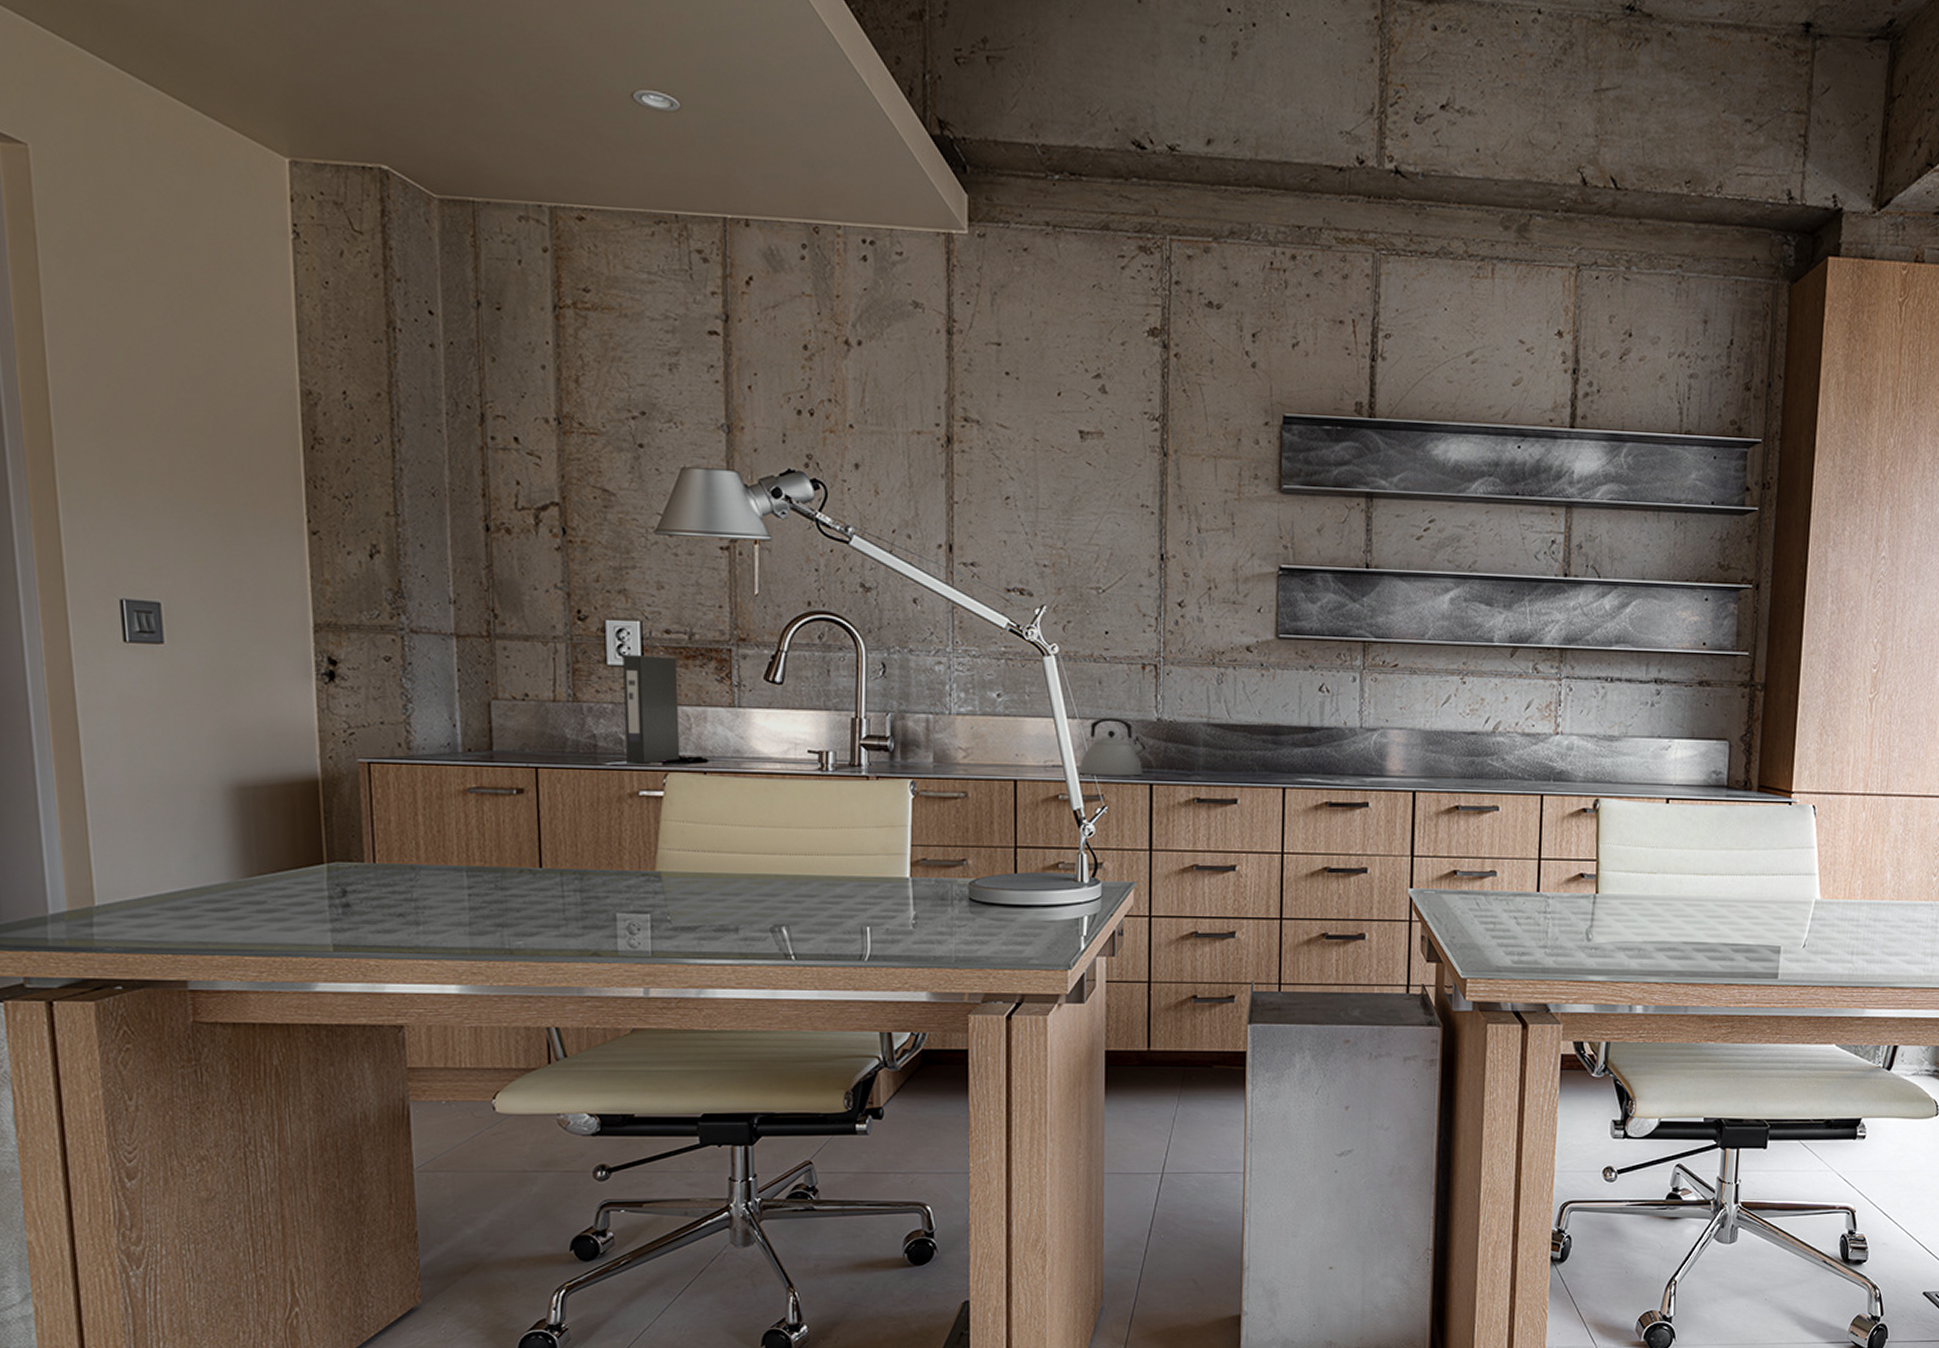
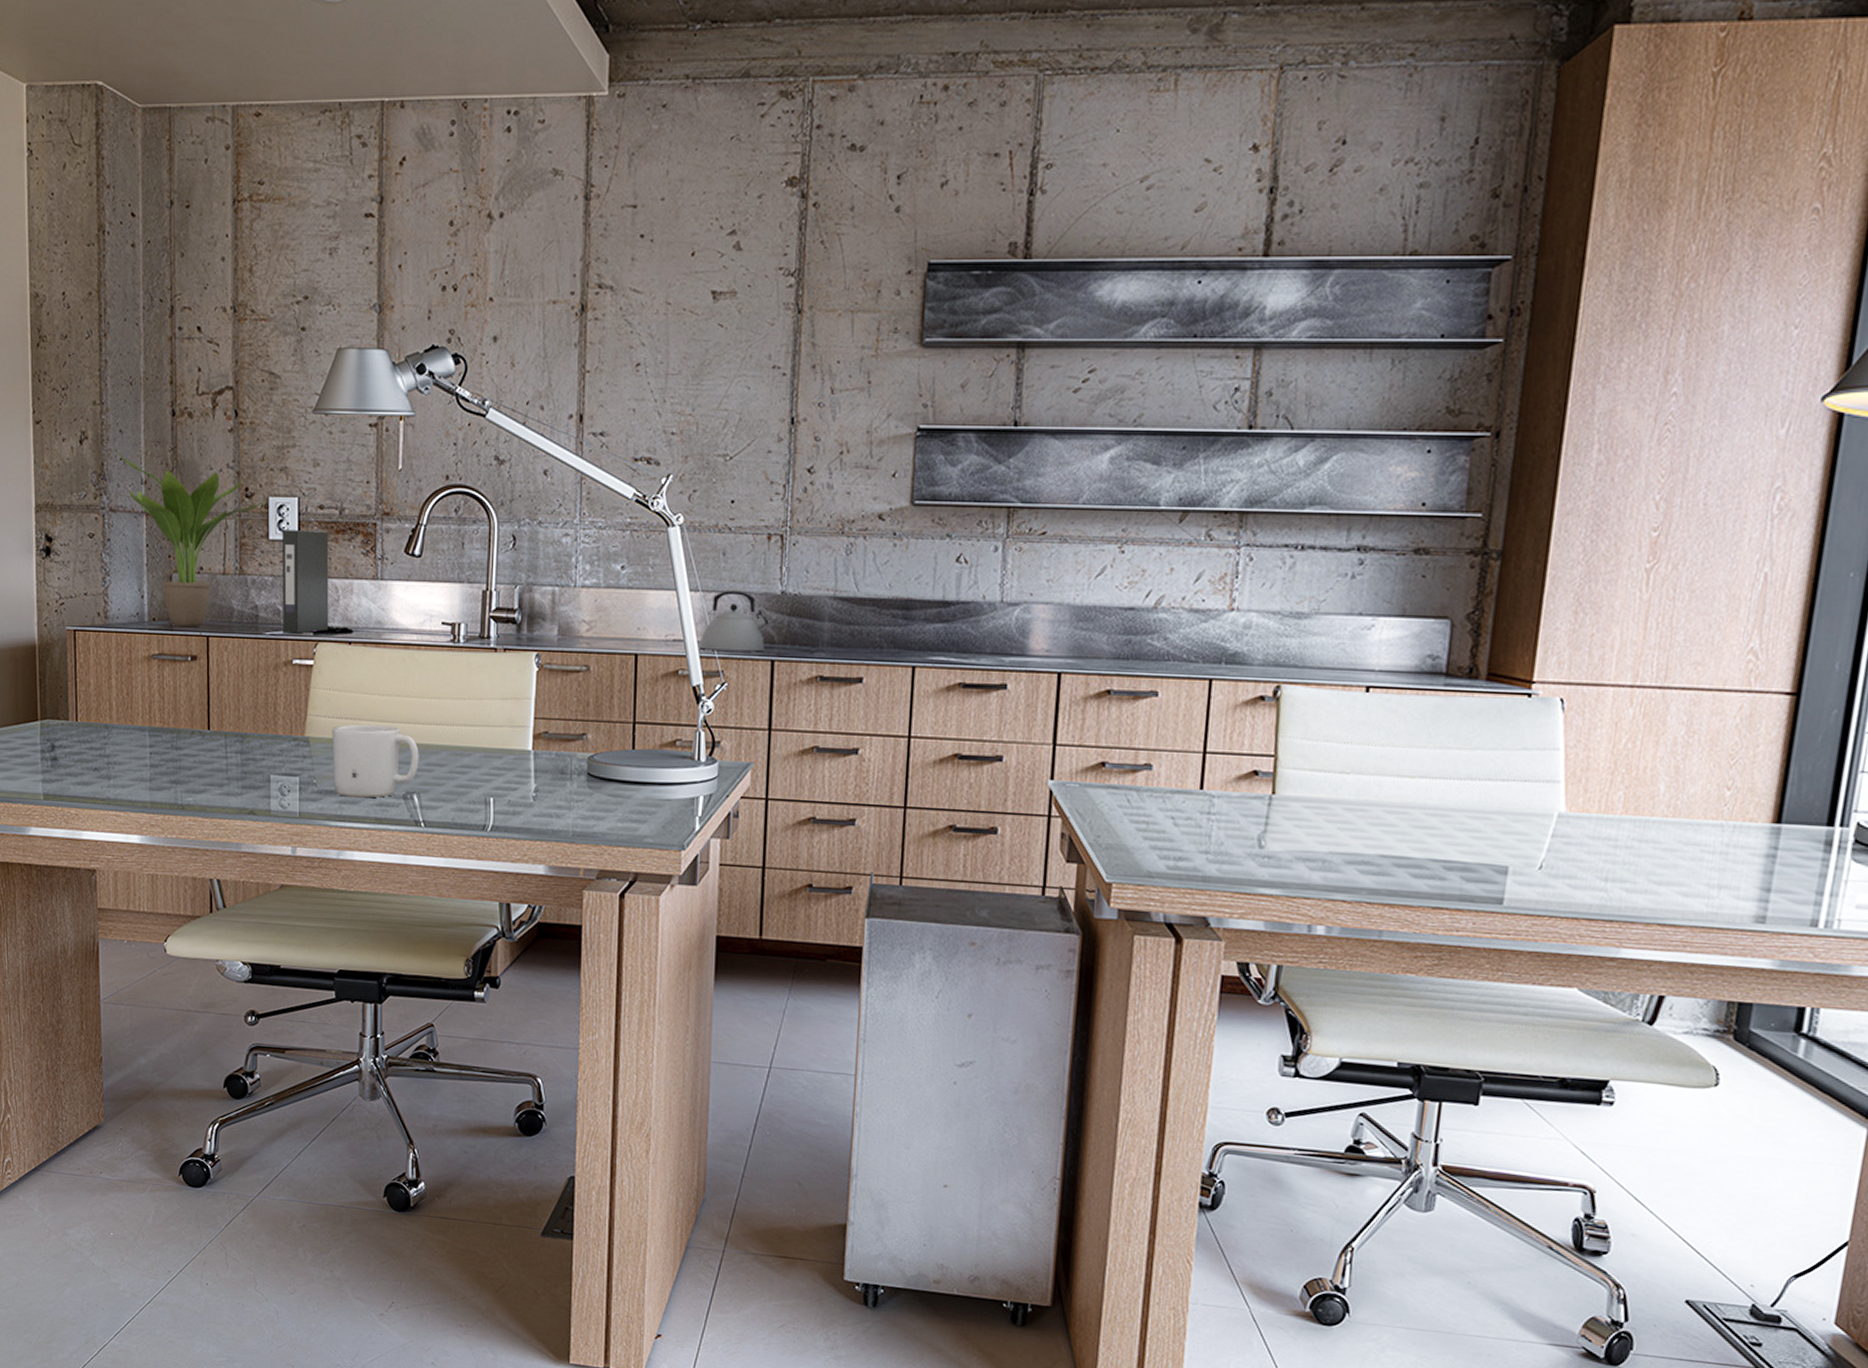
potted plant: none [415,565,601,759] -> present [115,449,264,628]
mug: none [687,857,787,933] -> present [332,724,419,798]

